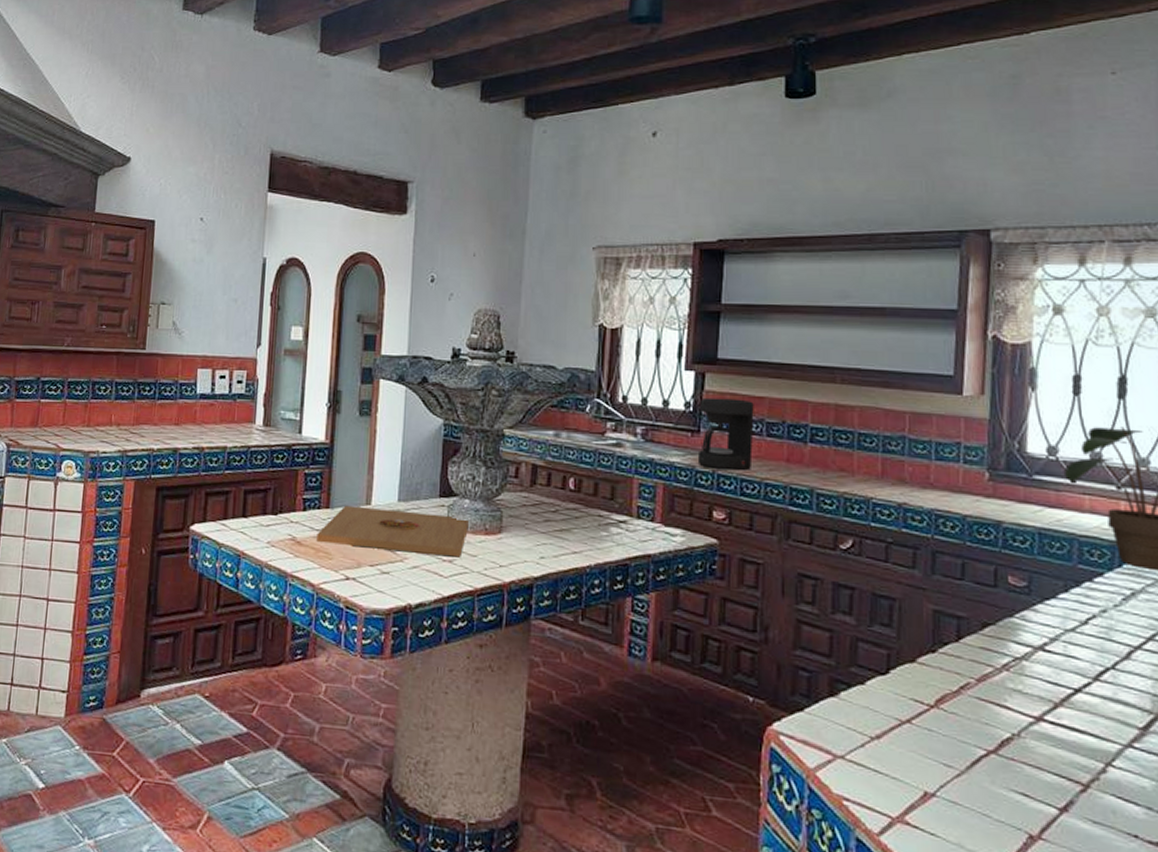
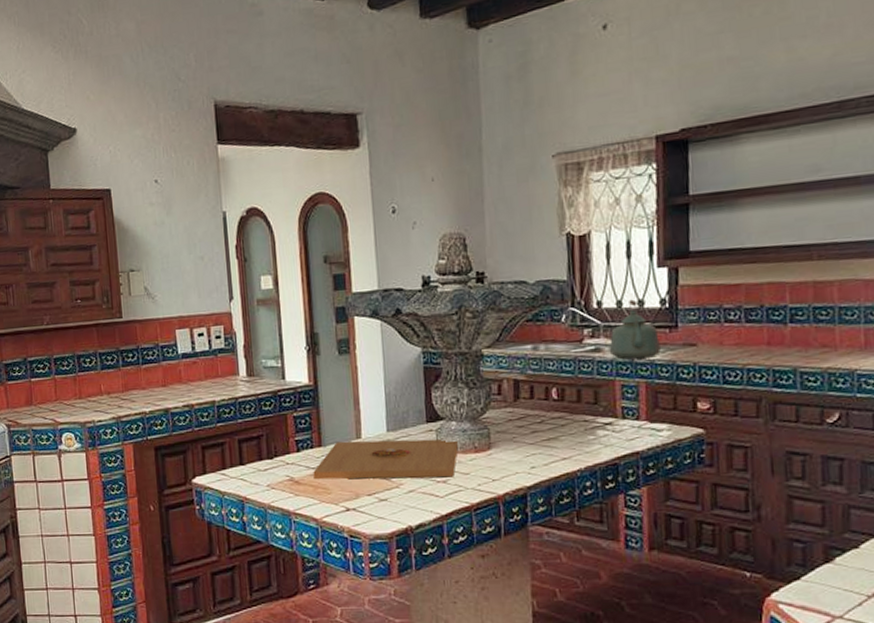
kettle: none [630,398,681,460] -> present [609,299,661,360]
coffee maker: present [697,397,754,471] -> none [676,289,733,362]

